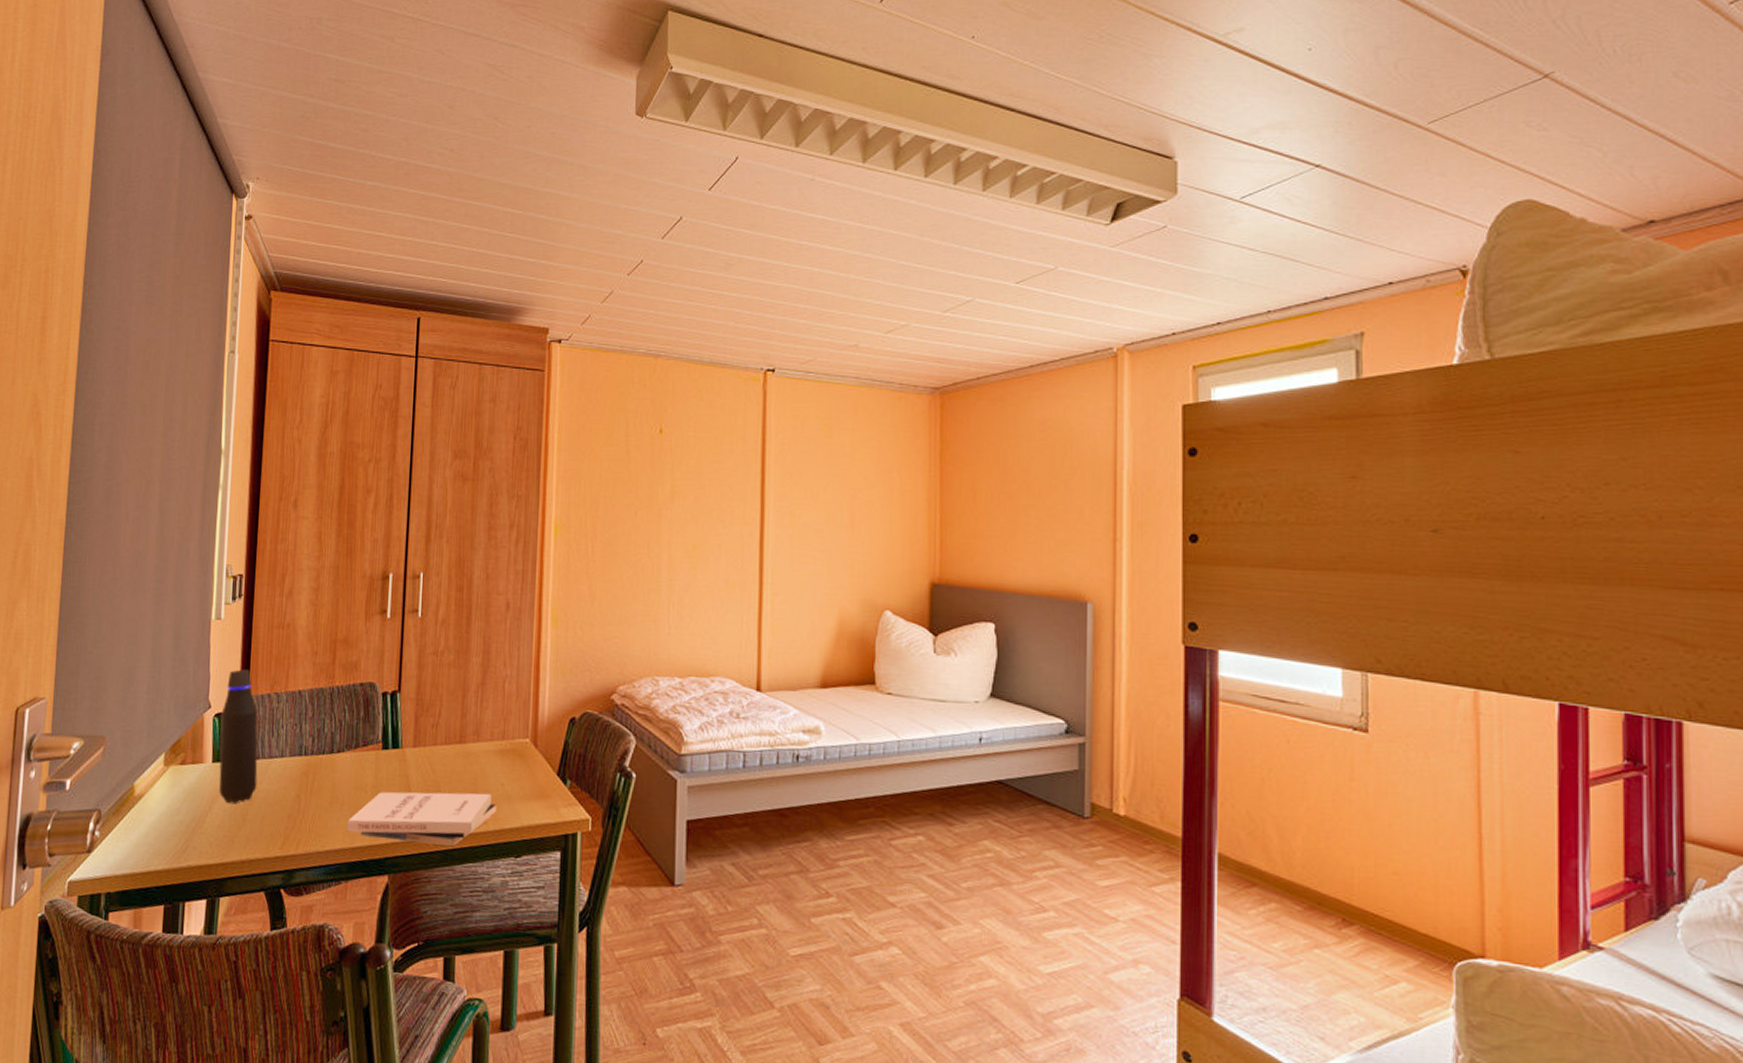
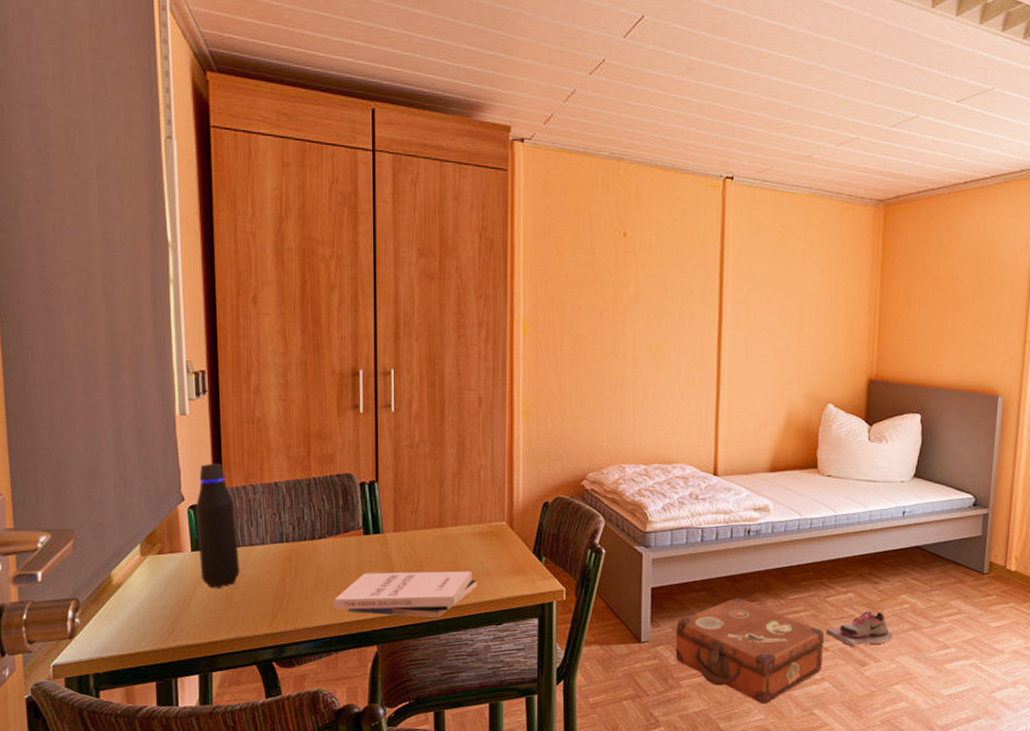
suitcase: none [713,835,891,971] -> present [675,597,825,704]
athletic shoe: none [892,858,975,904] -> present [826,610,894,647]

